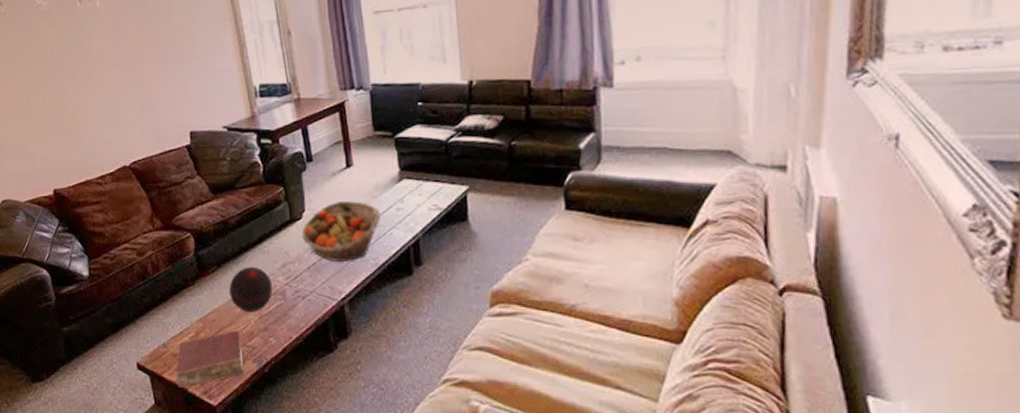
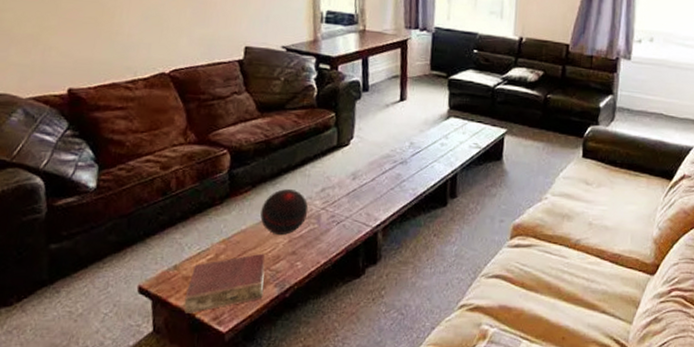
fruit basket: present [301,201,381,261] -> none [346,132,426,190]

